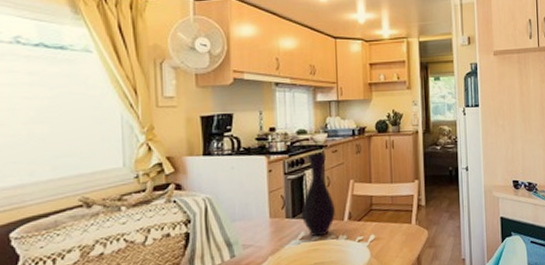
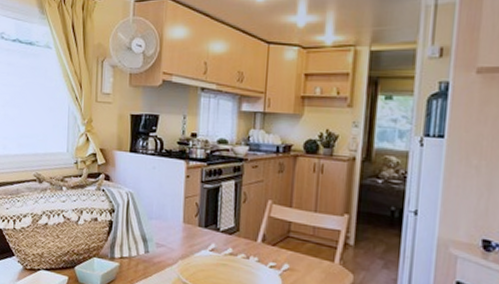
vase: present [302,152,335,237] -> none [214,165,249,253]

